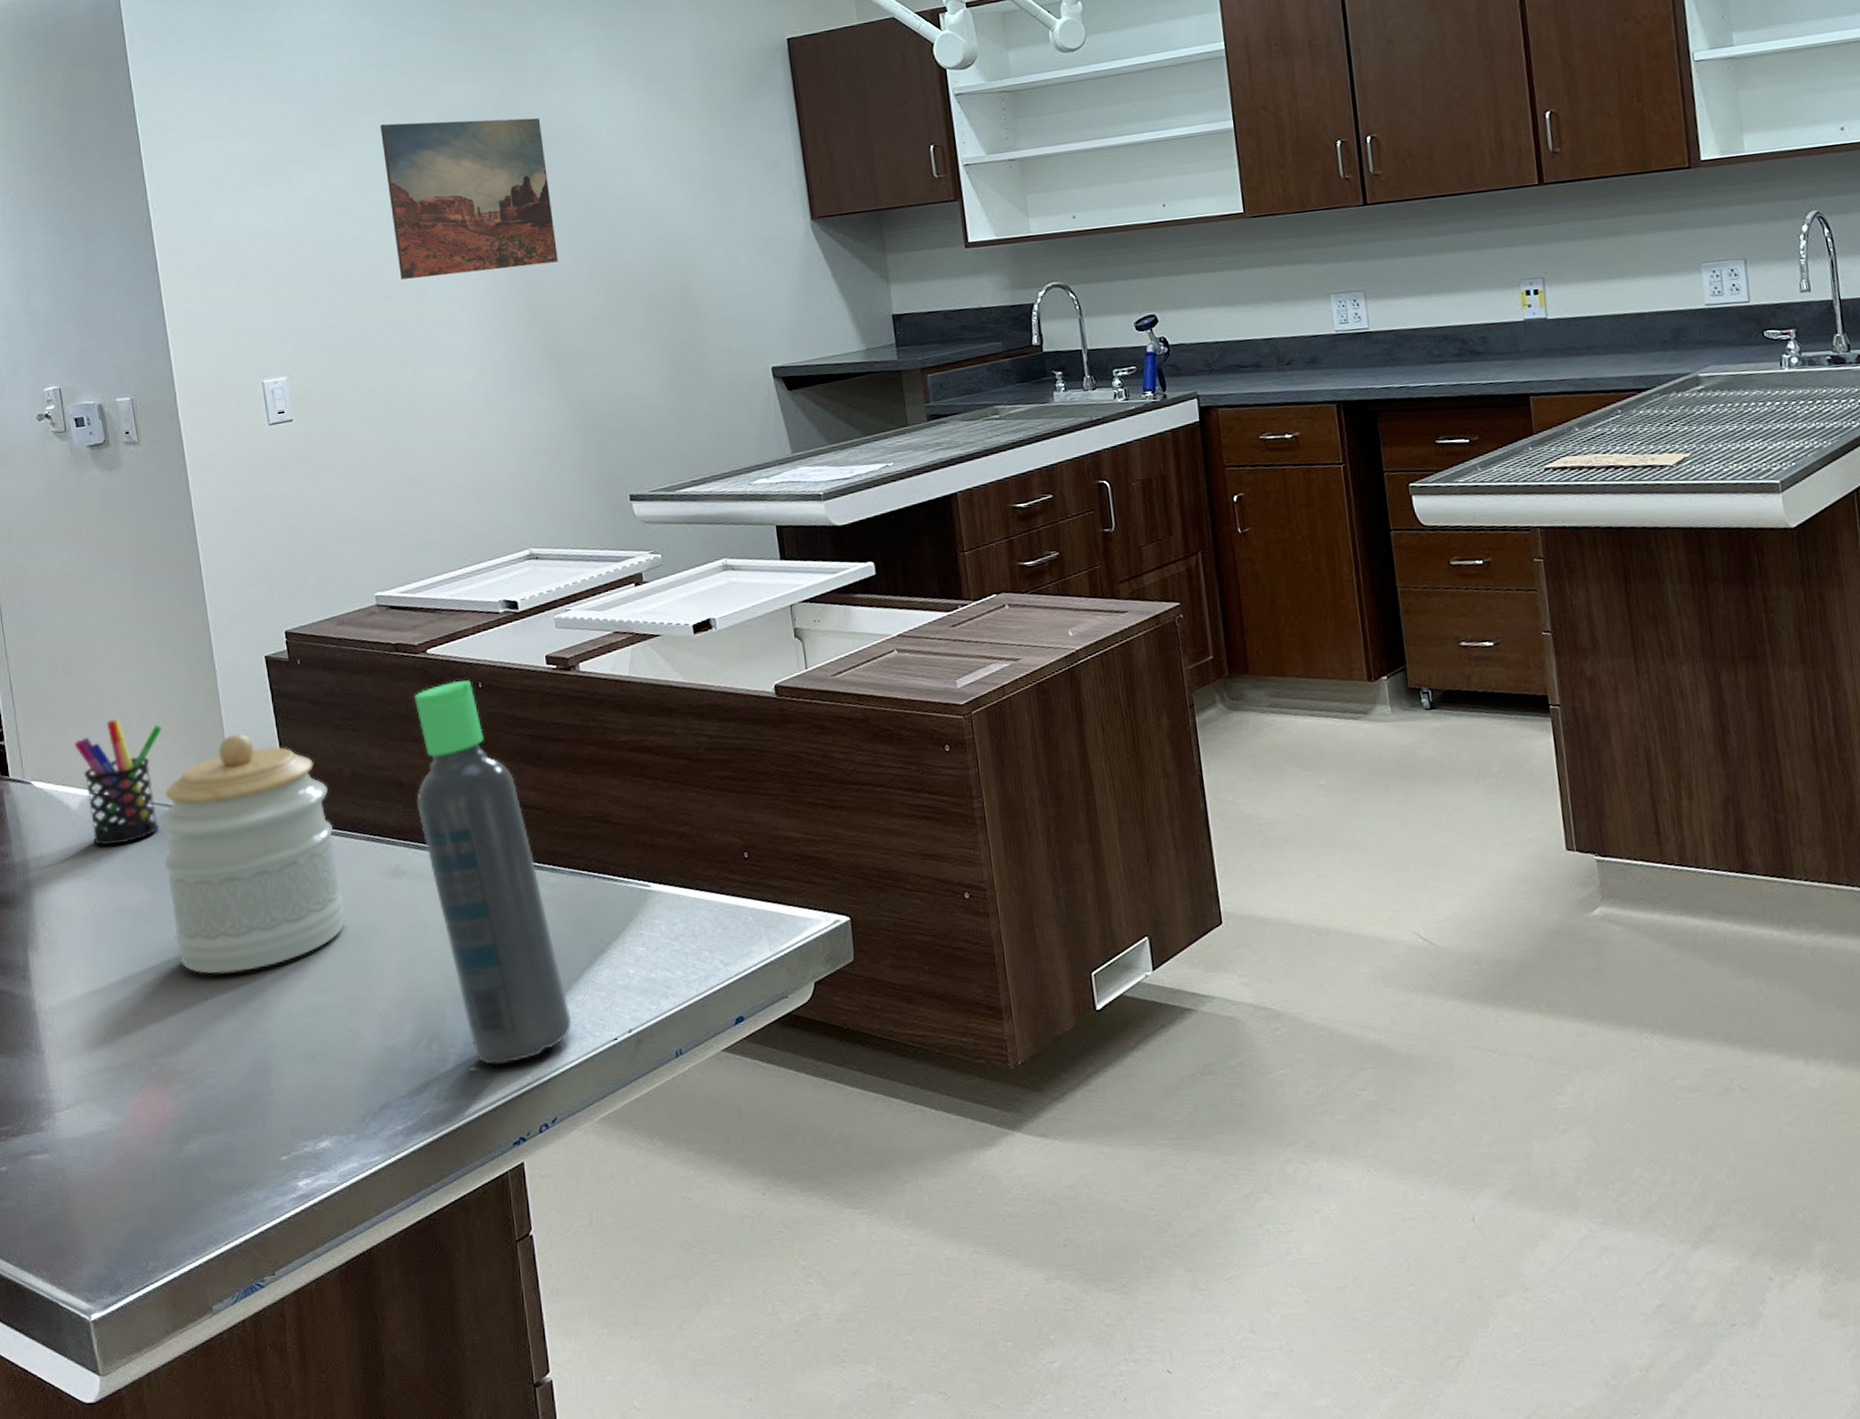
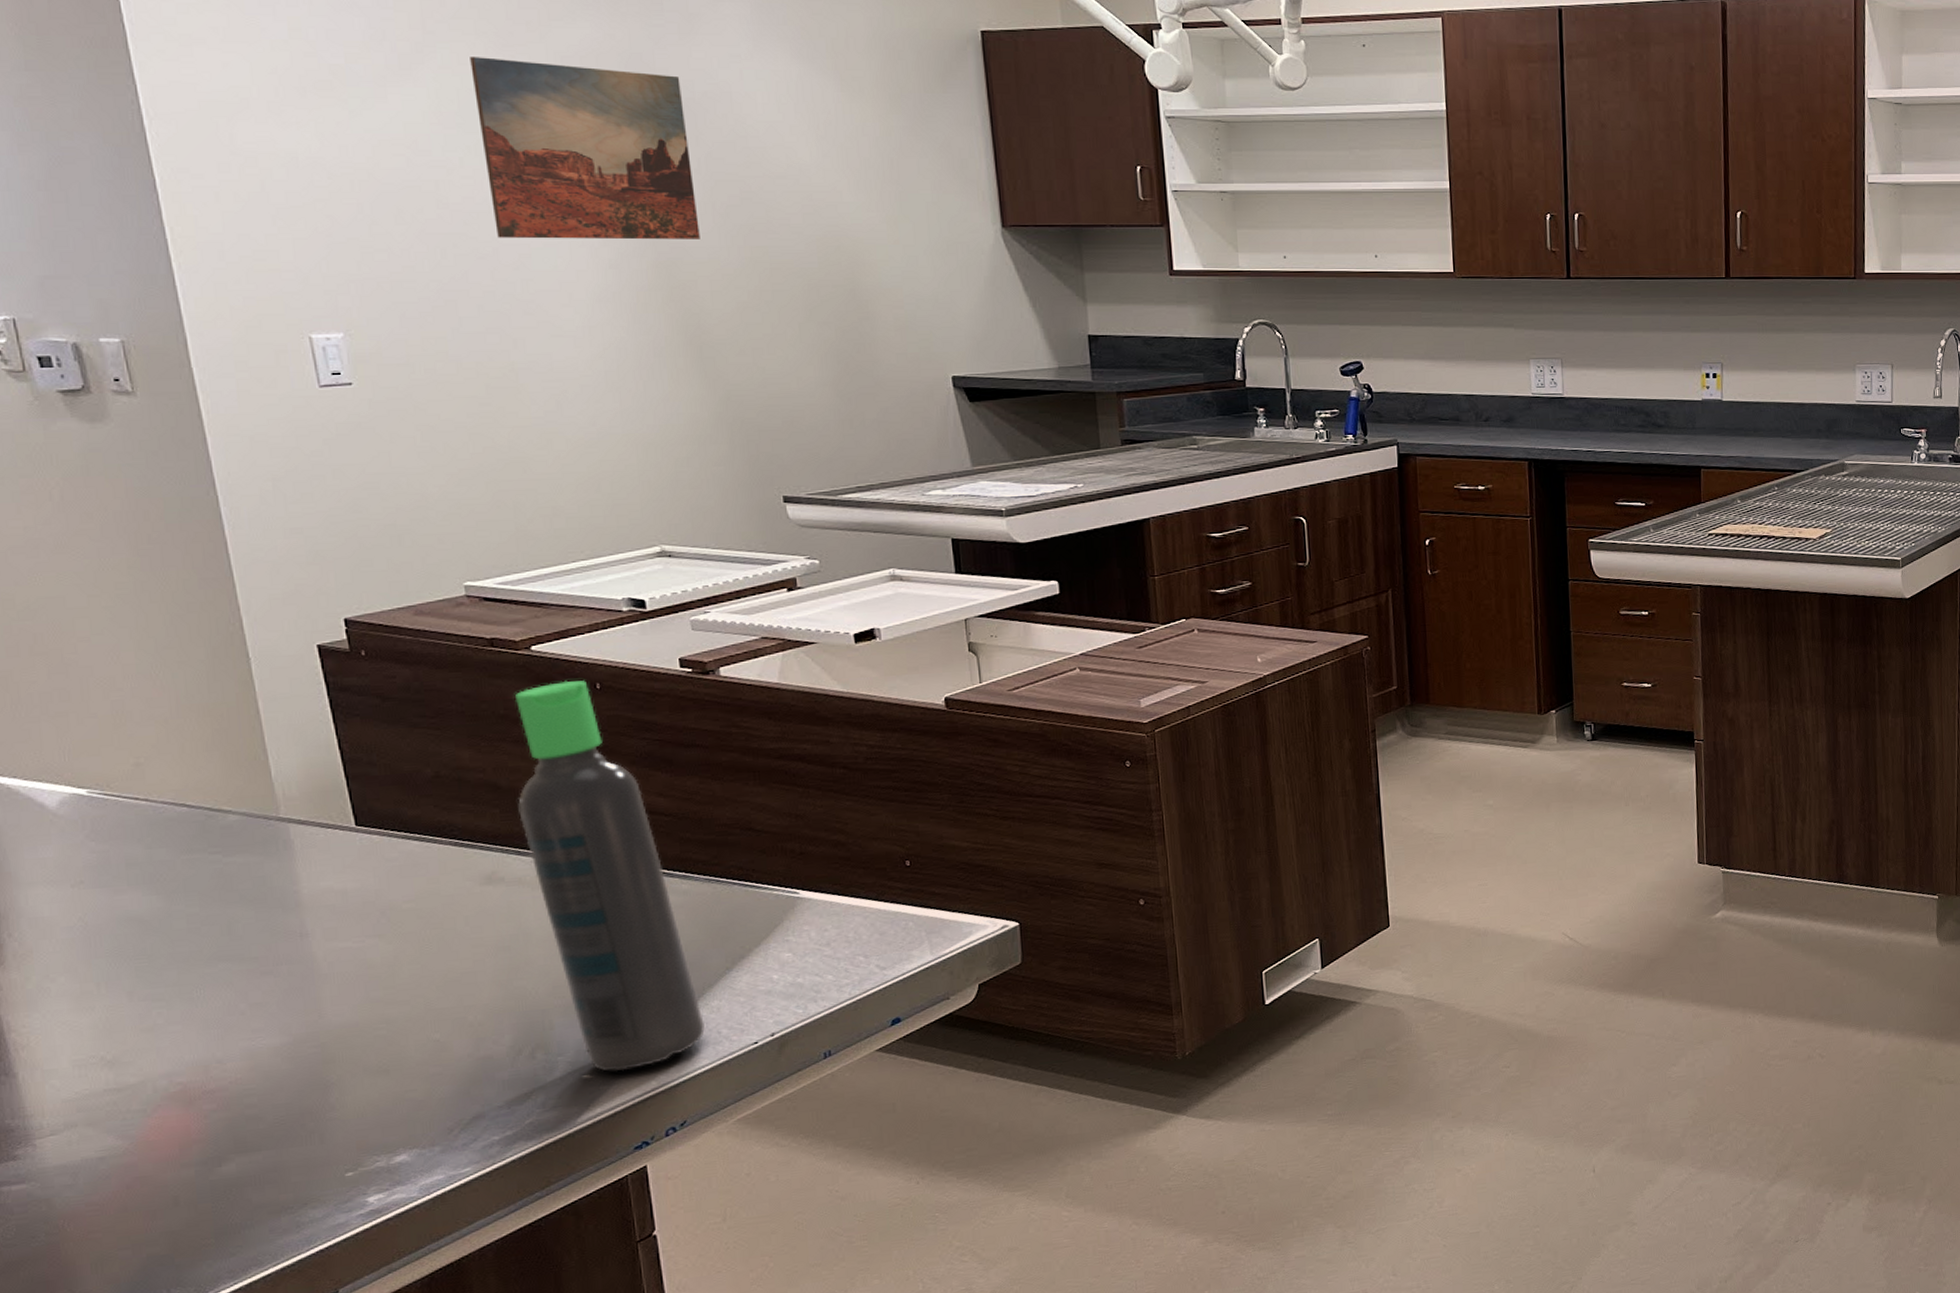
pen holder: present [74,719,162,846] -> none [49,708,176,849]
jar: present [158,733,345,974] -> none [172,728,426,987]

